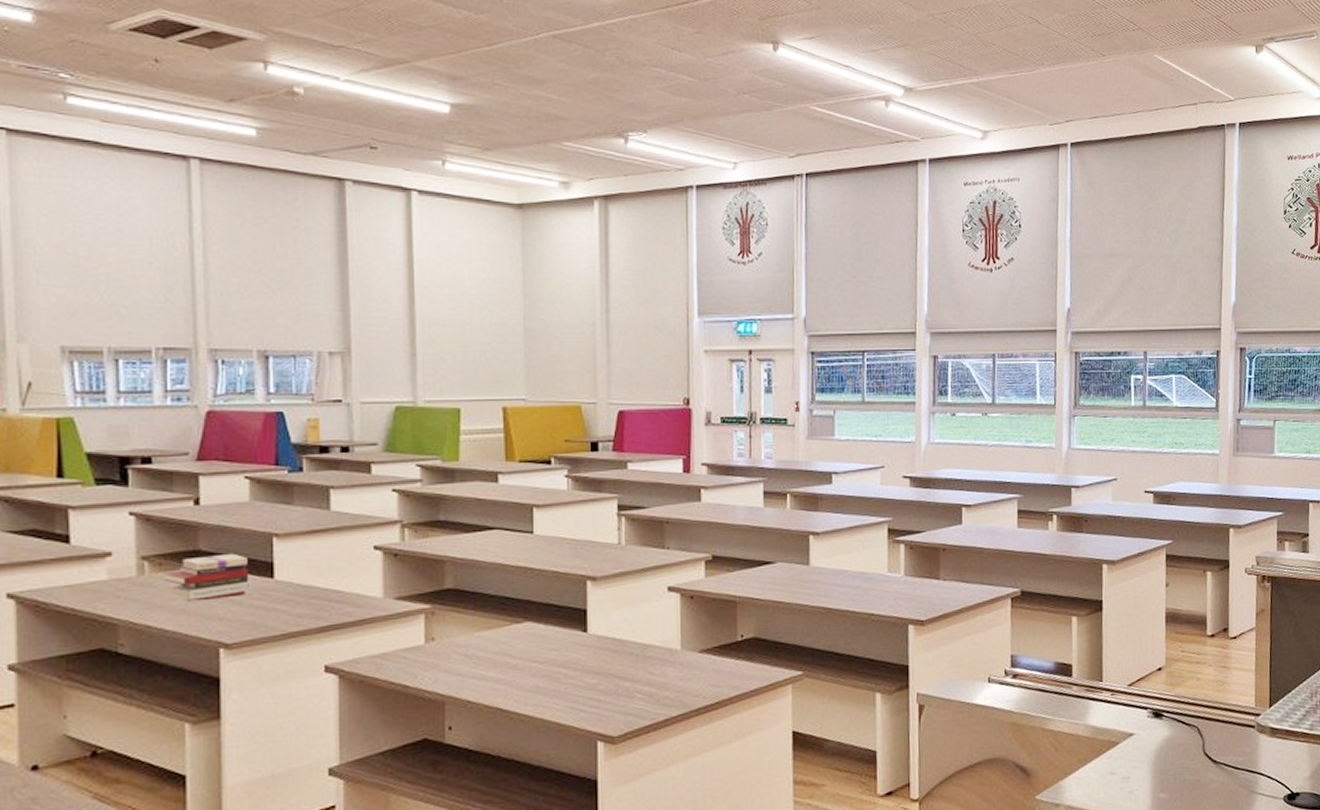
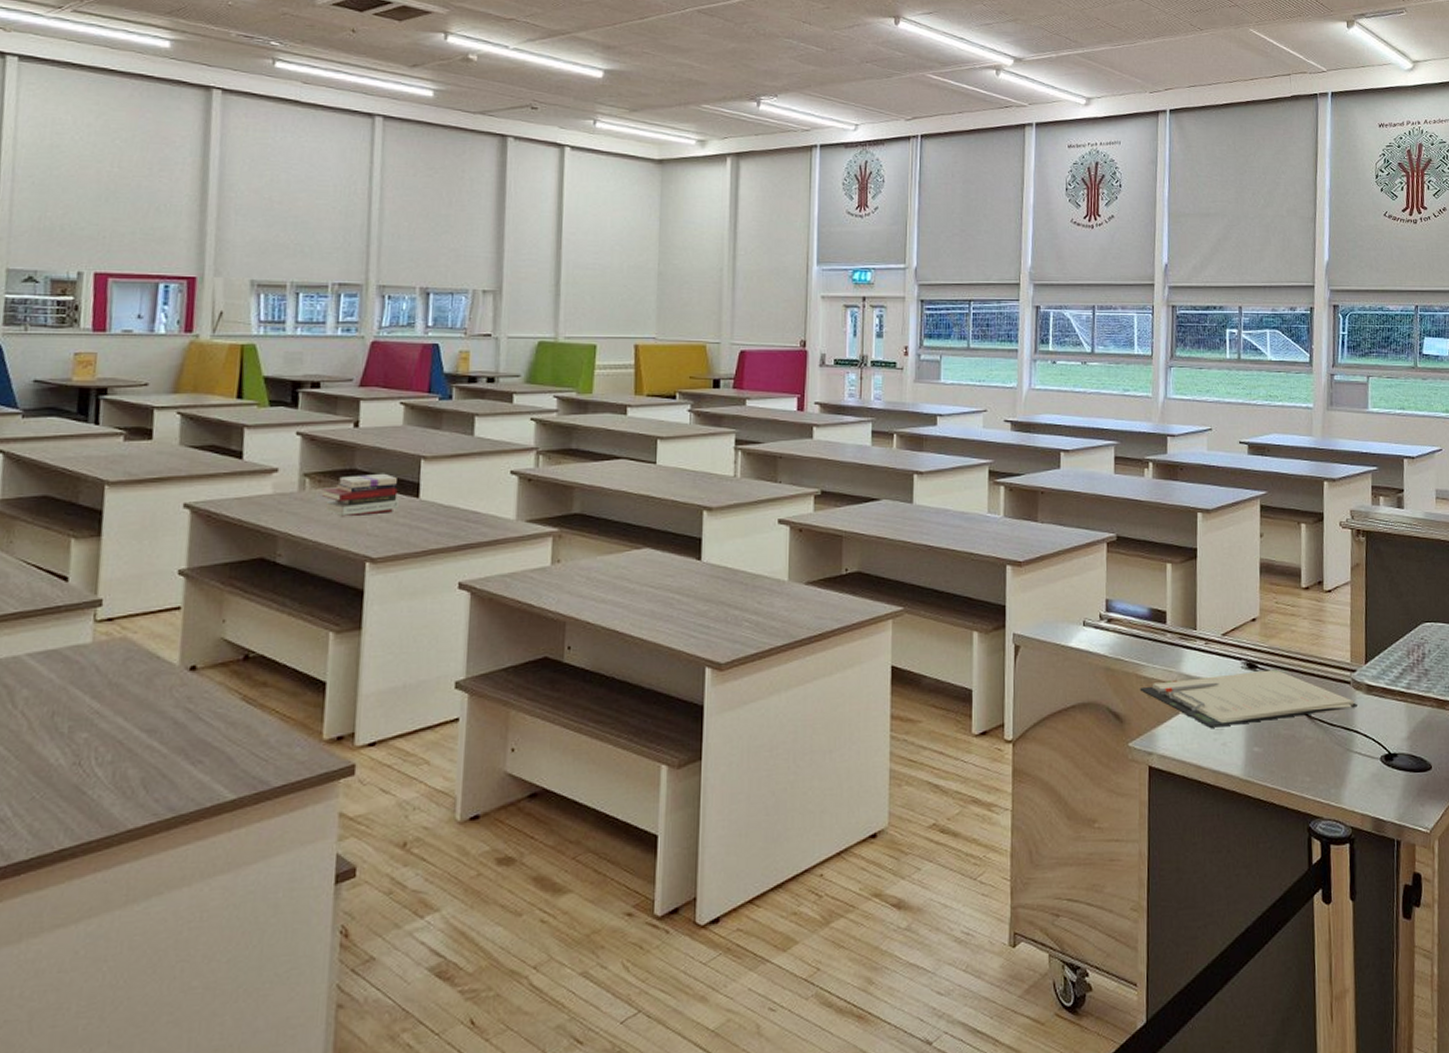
clipboard: none [1046,717,1261,777] -> present [1139,669,1357,728]

